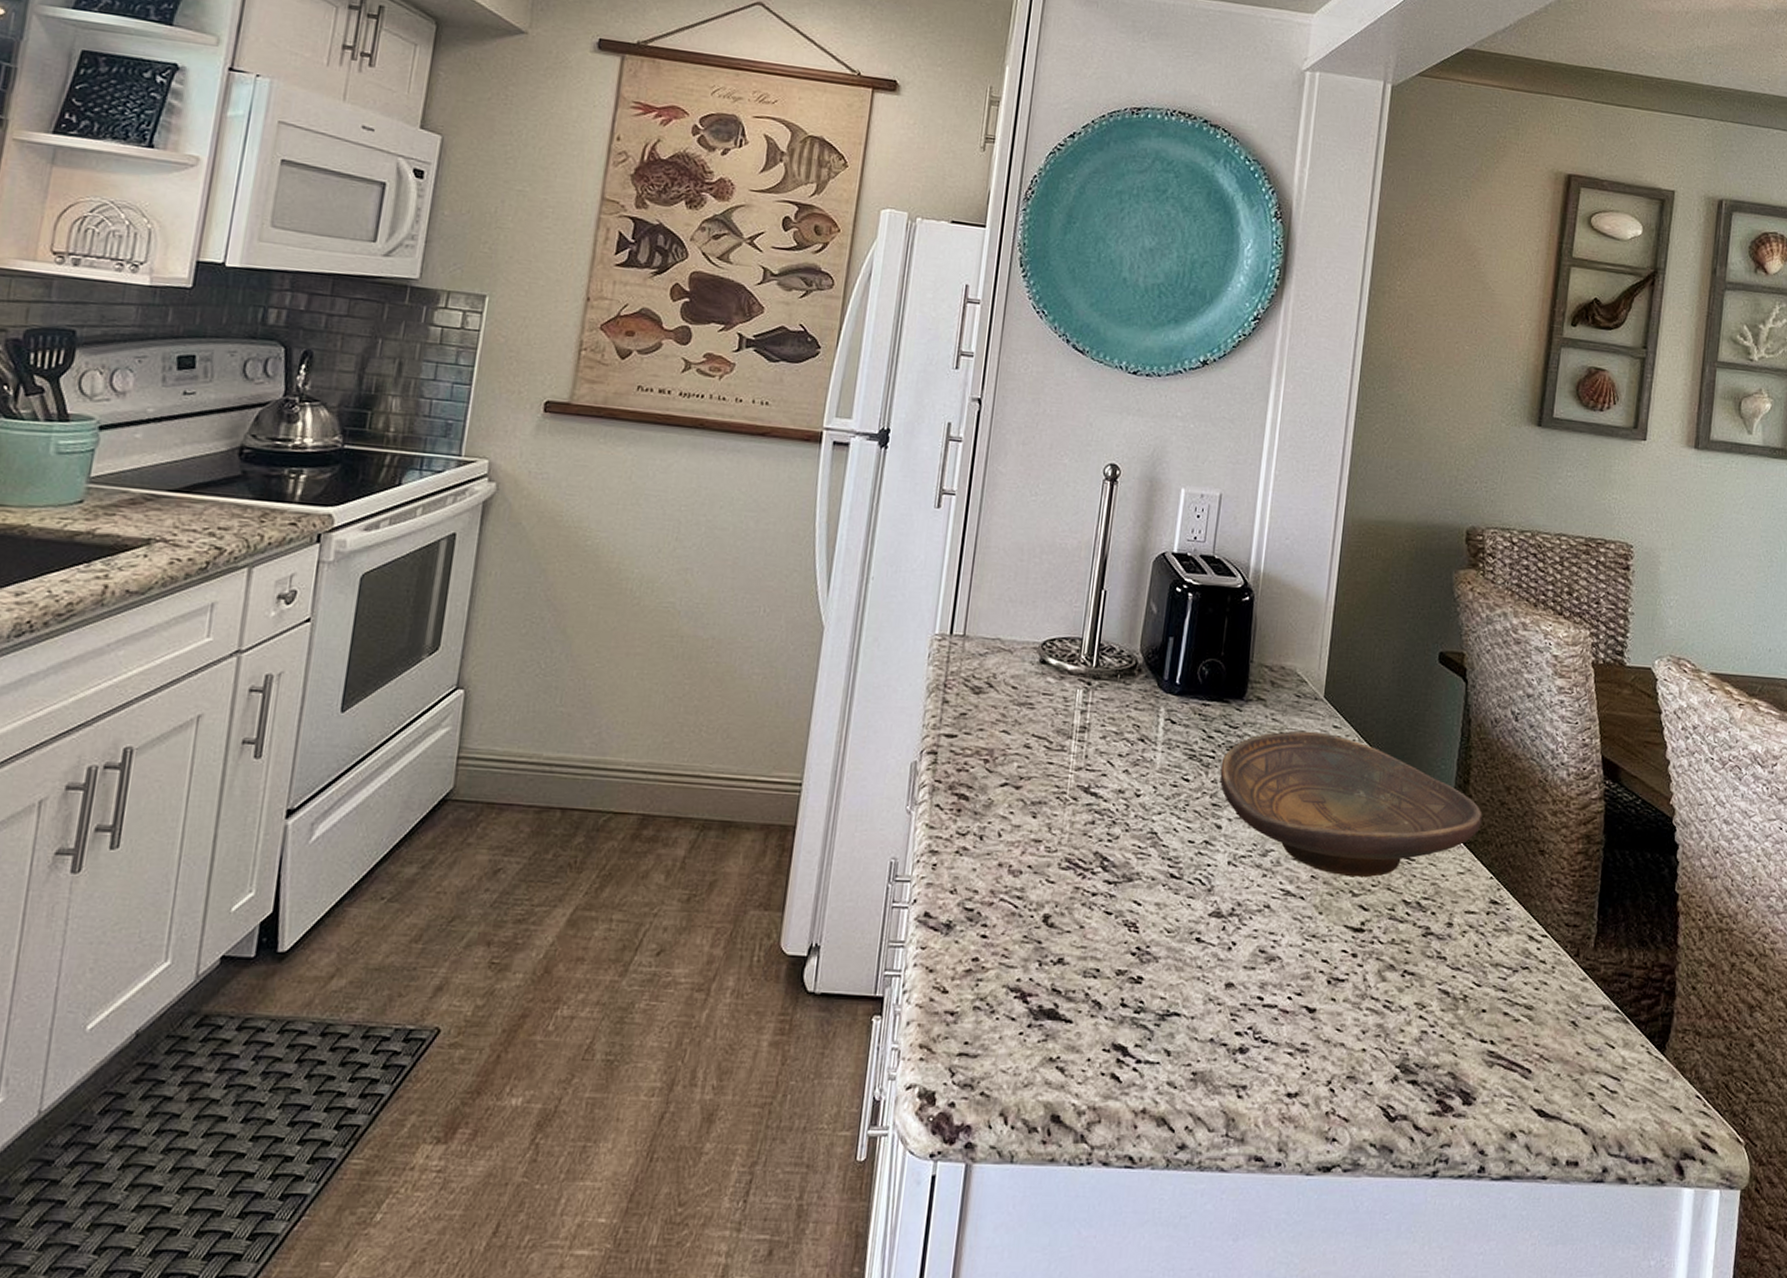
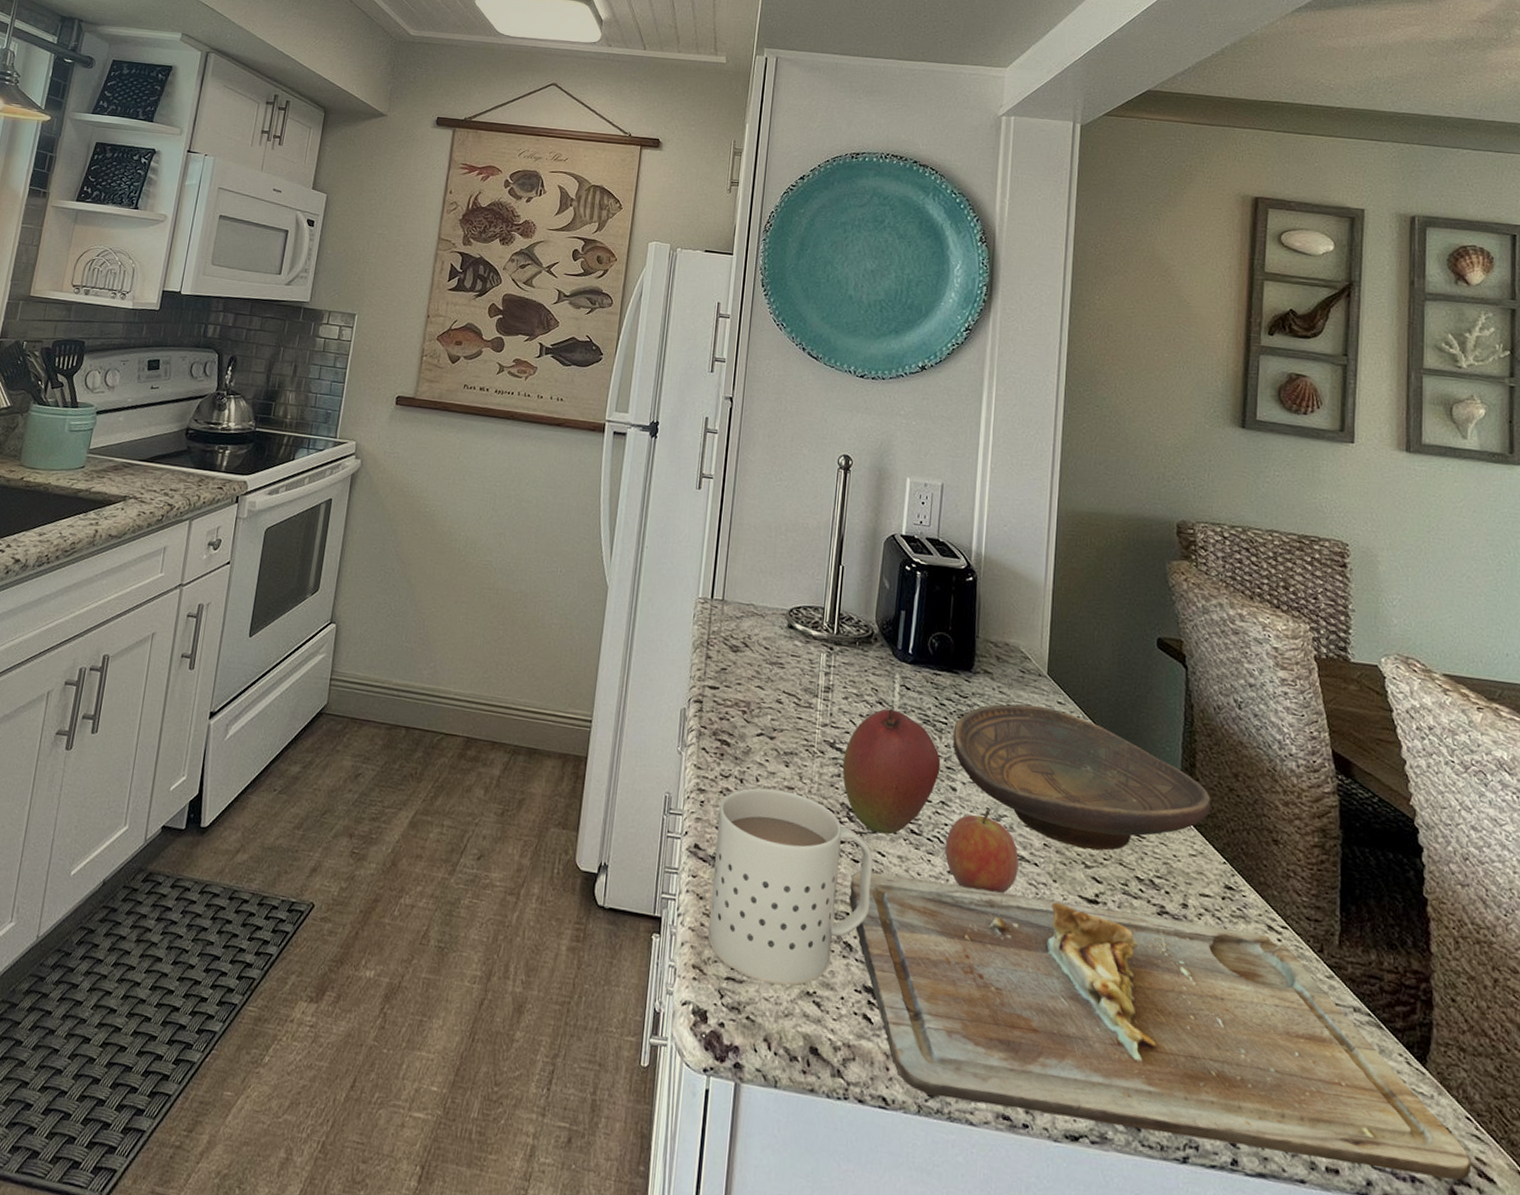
mug: none [938,843,1128,1055] -> present [708,787,873,986]
fruit: none [1097,745,1206,882] -> present [842,708,941,835]
cutting board: none [1099,922,1698,1155] -> present [849,870,1472,1181]
fruit: none [1206,845,1285,932] -> present [945,809,1019,893]

